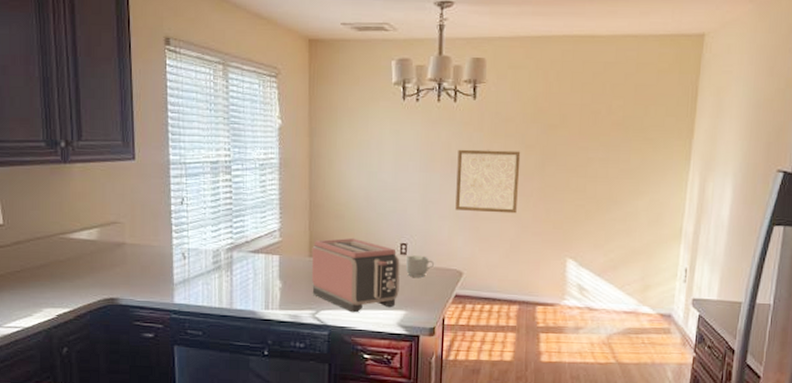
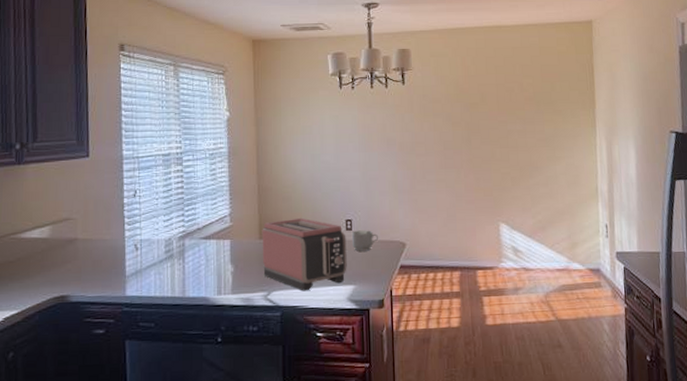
wall art: present [455,149,521,214] -> none [392,128,450,185]

